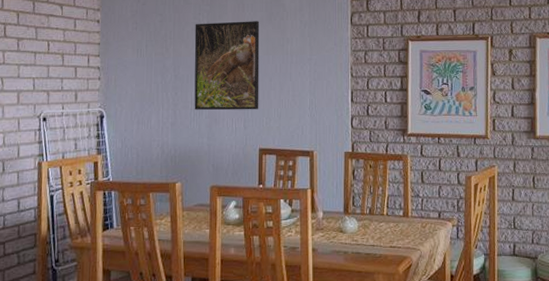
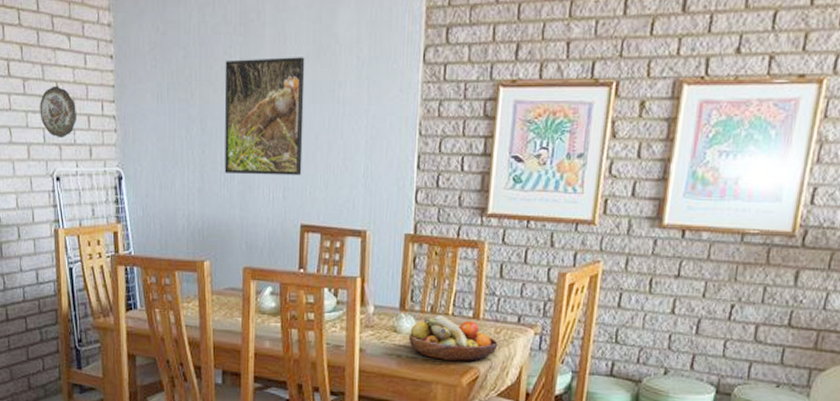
decorative plate: none [31,44,66,86] -> present [40,85,77,138]
fruit bowl: none [352,215,425,253] -> present [408,315,498,361]

